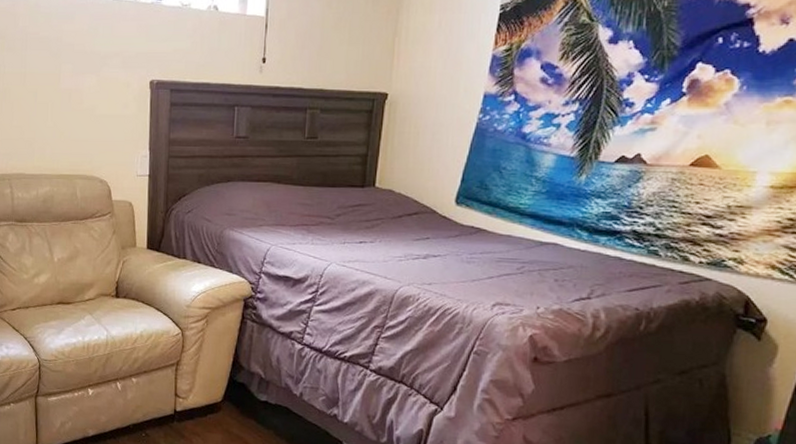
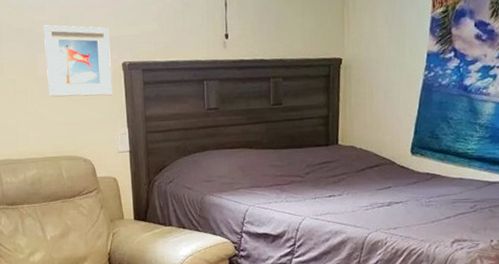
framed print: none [70,35,140,115] -> present [44,25,112,97]

